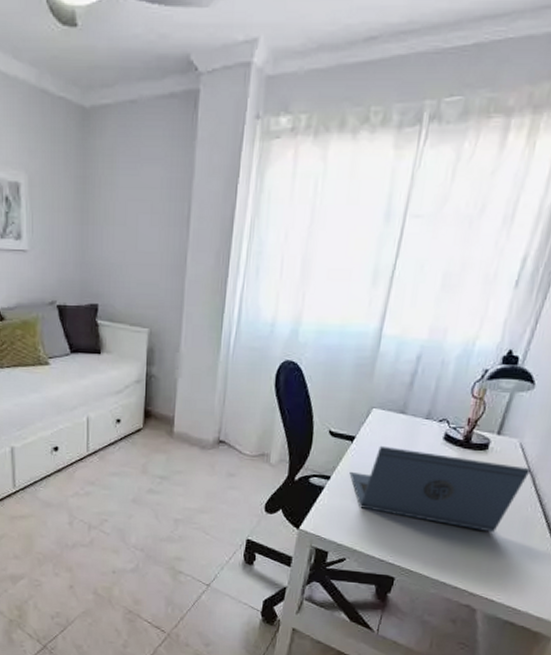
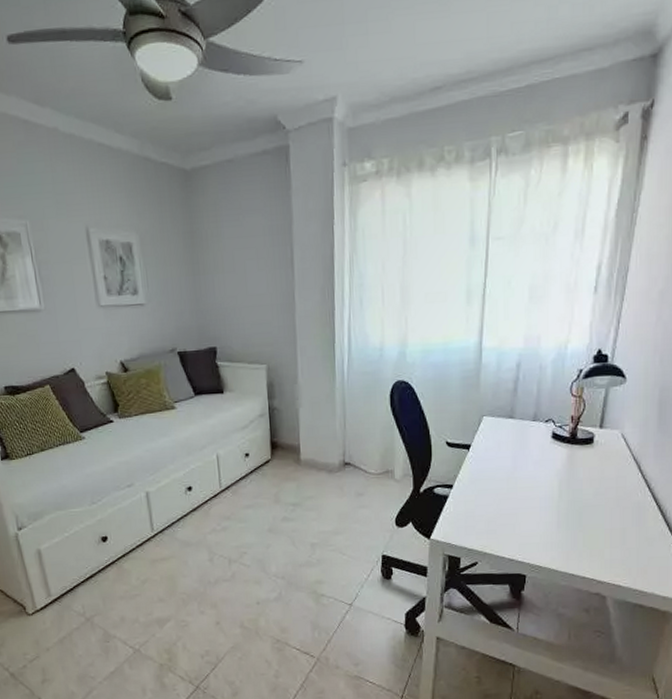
laptop: present [349,445,531,533] -> none [470,450,635,521]

